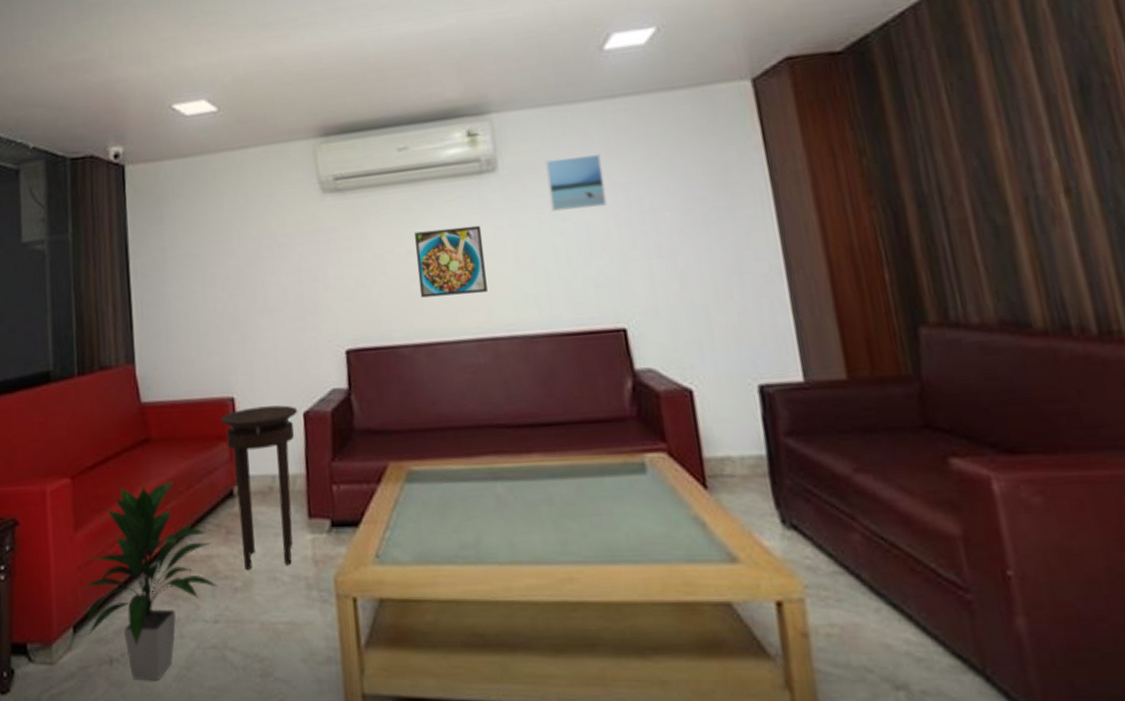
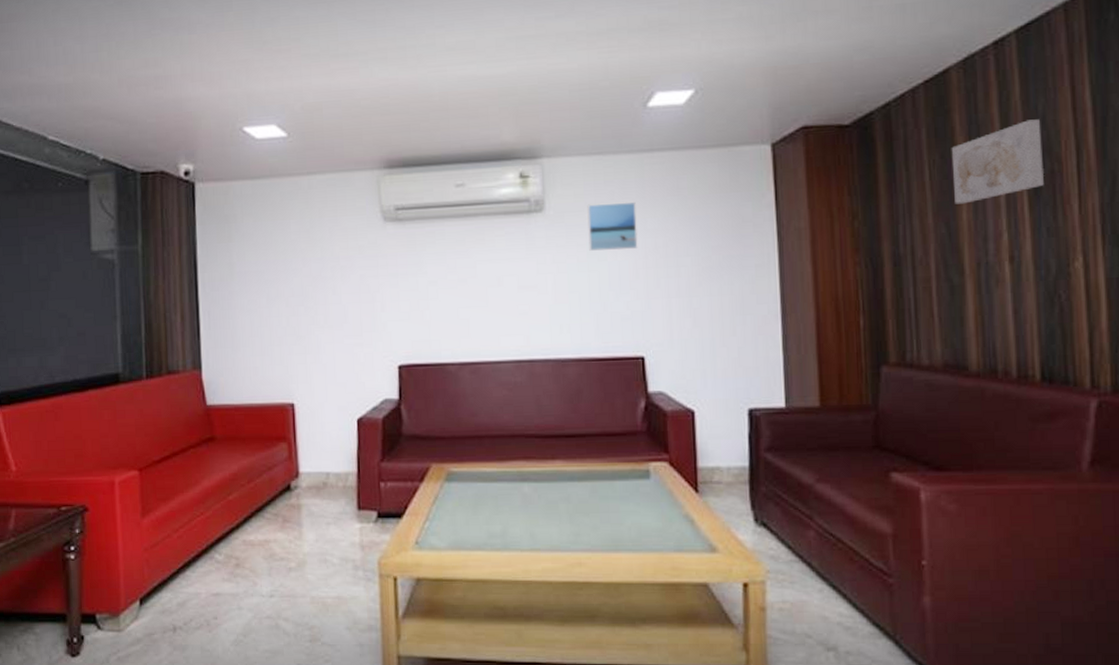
indoor plant: present [80,481,218,681] -> none [147,475,274,646]
stool: present [220,405,298,571] -> none [281,412,353,554]
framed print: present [415,225,488,298] -> none [466,259,528,322]
wall art: none [970,27,1095,131] -> present [951,119,1044,204]

